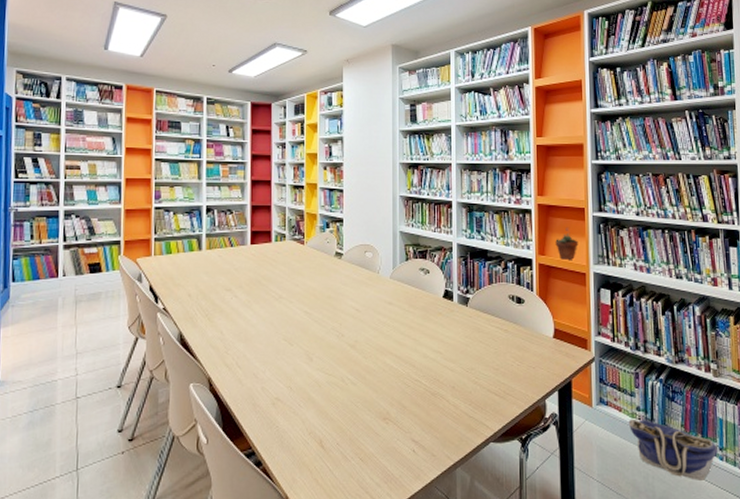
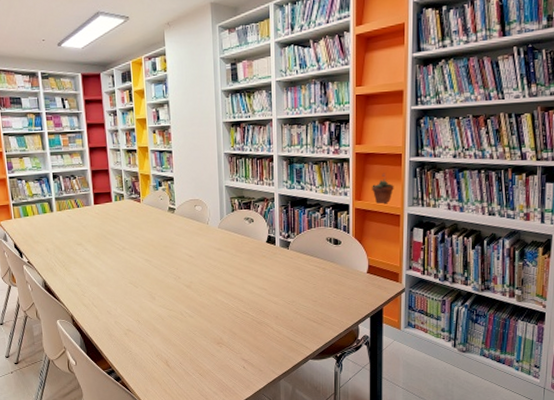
tote bag: present [628,419,716,480] -> none [433,338,513,387]

